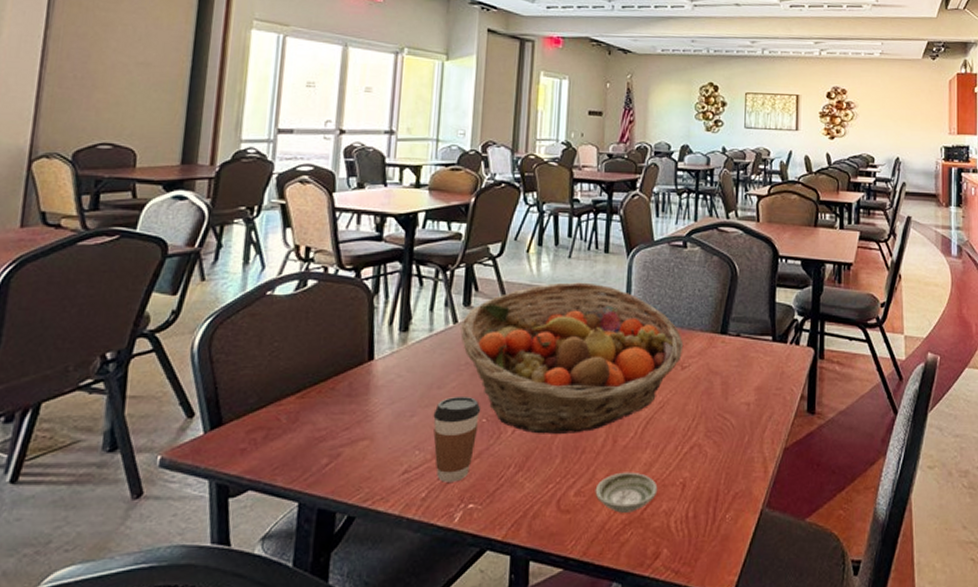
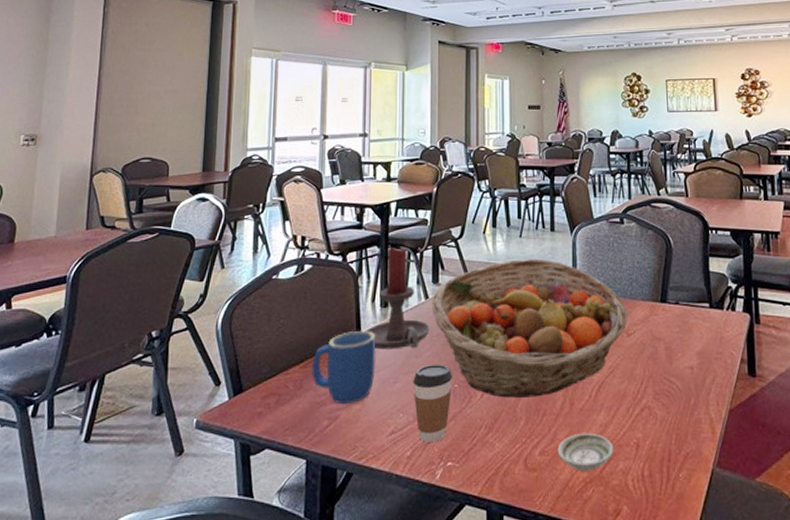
mug: none [310,358,392,441] -> present [312,331,376,405]
candle holder: none [378,263,458,379] -> present [365,246,430,350]

